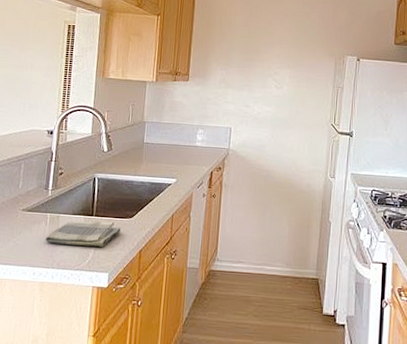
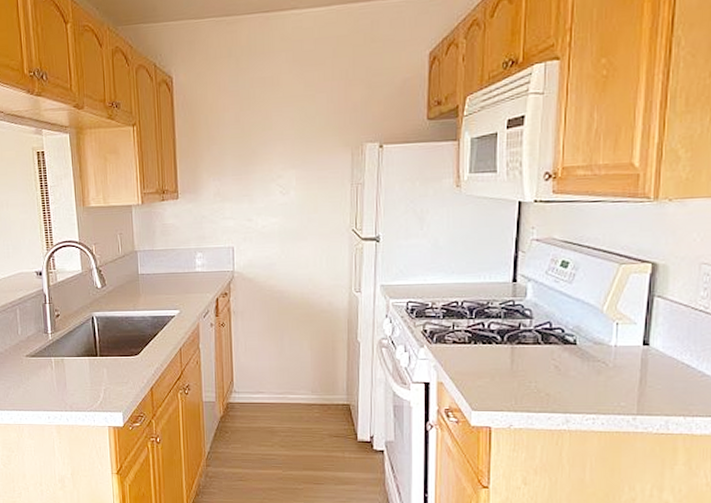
dish towel: present [45,221,121,247] -> none [54,360,128,387]

